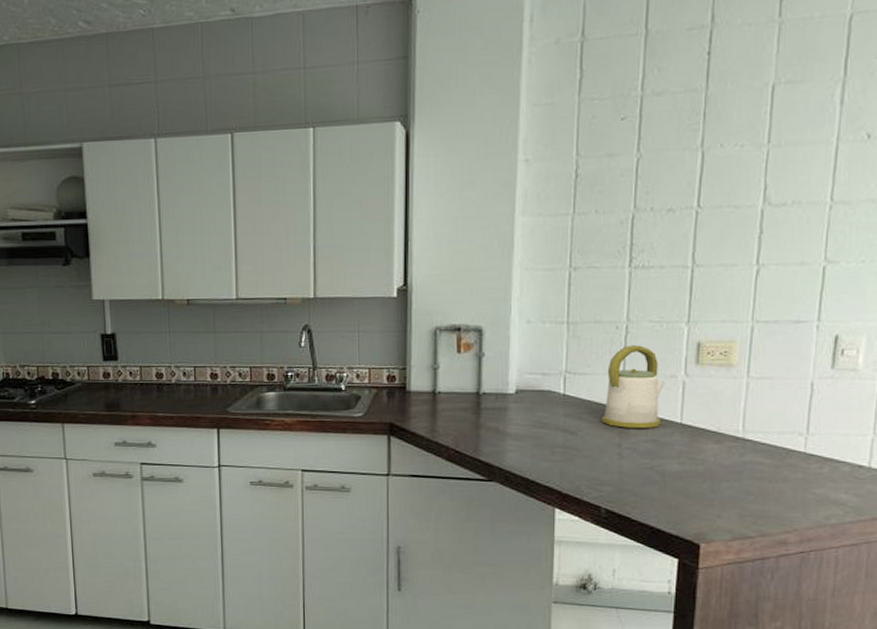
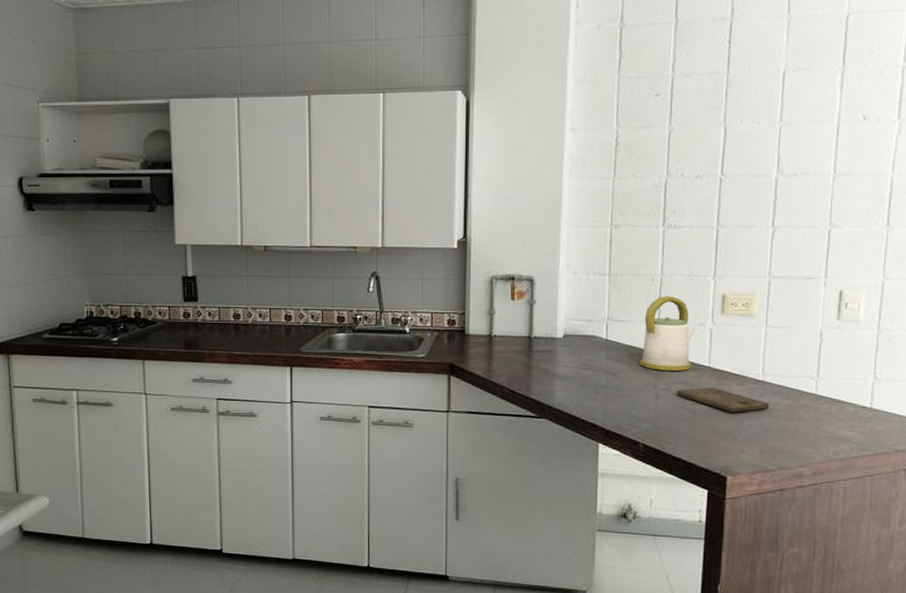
cutting board: none [643,445,750,473] -> present [676,387,769,412]

